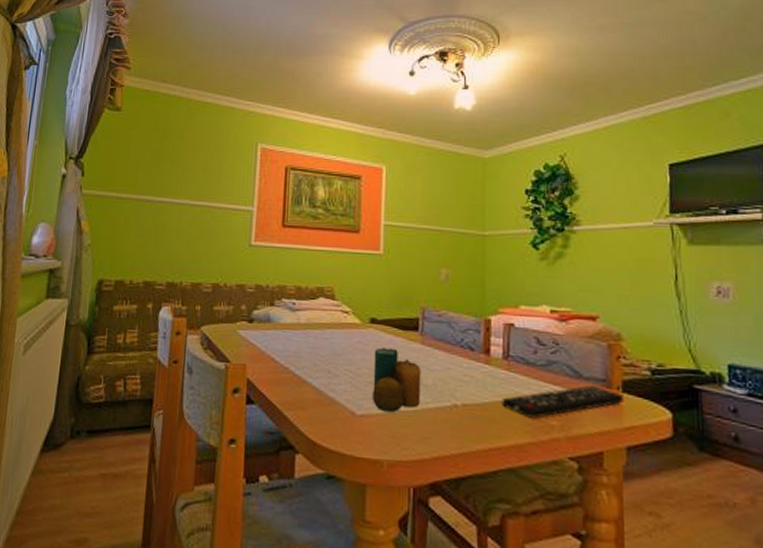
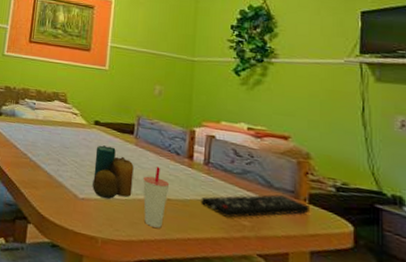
cup: none [433,367,465,440] -> present [143,167,170,228]

